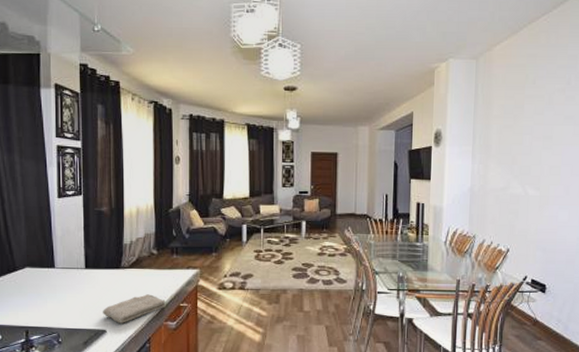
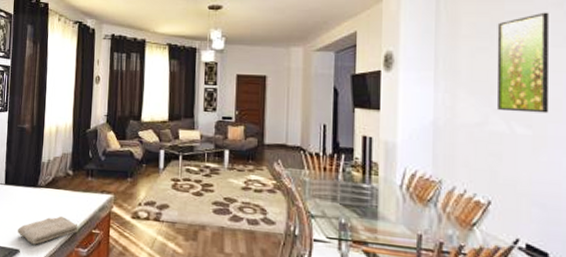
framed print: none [516,96,555,178] -> present [496,12,550,114]

